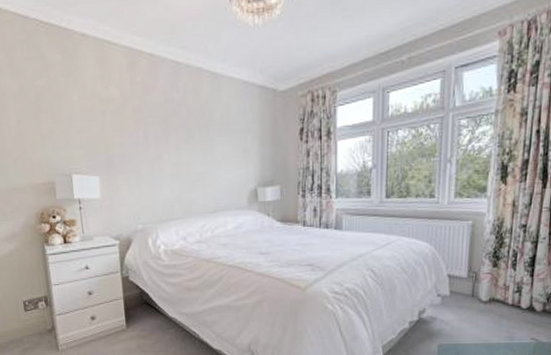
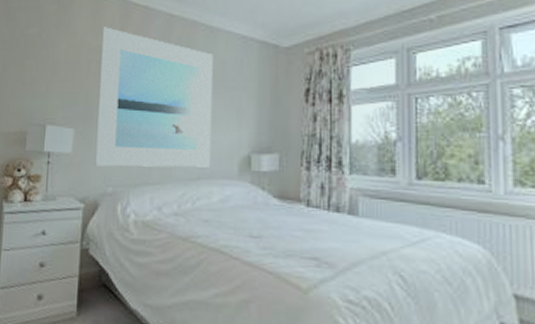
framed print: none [110,76,223,208] -> present [94,27,213,167]

